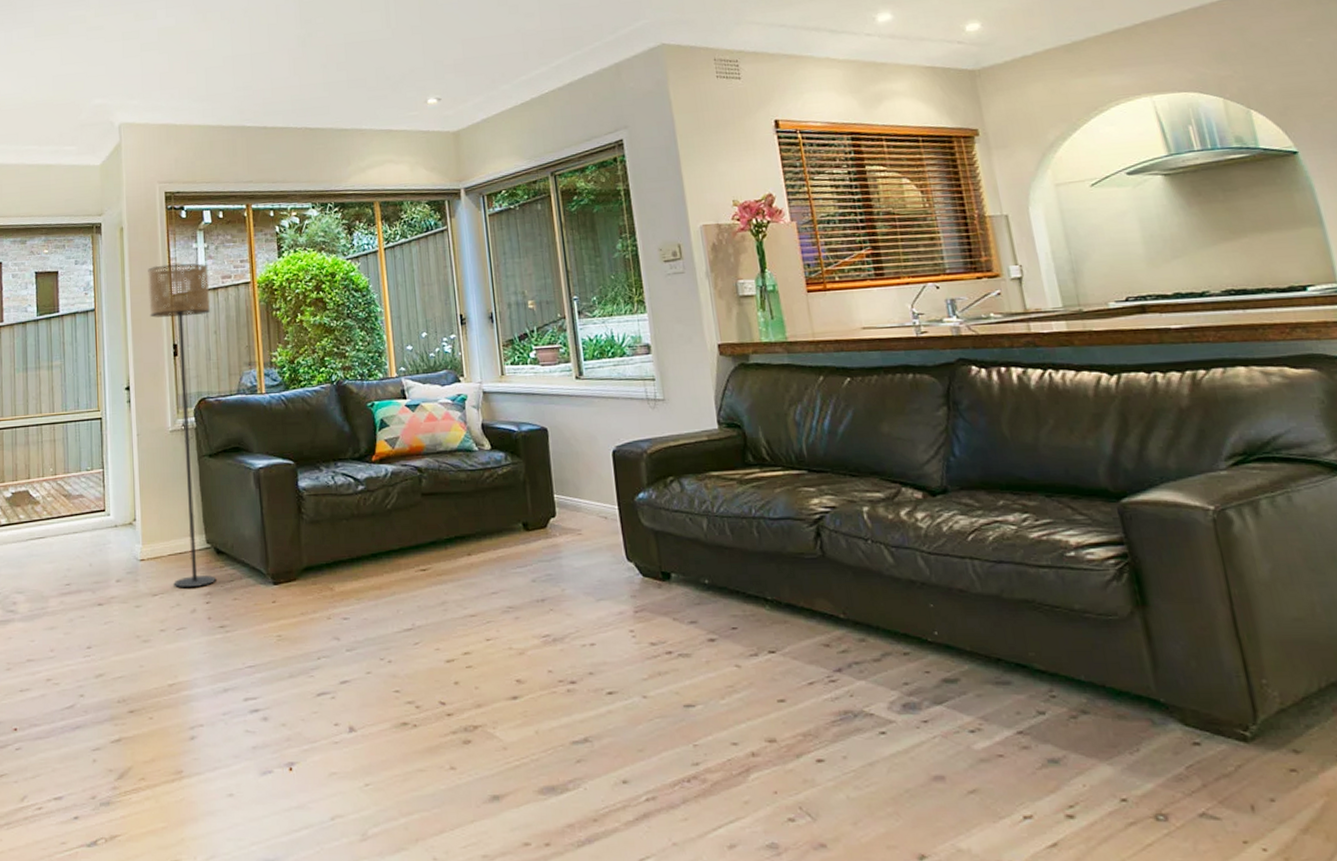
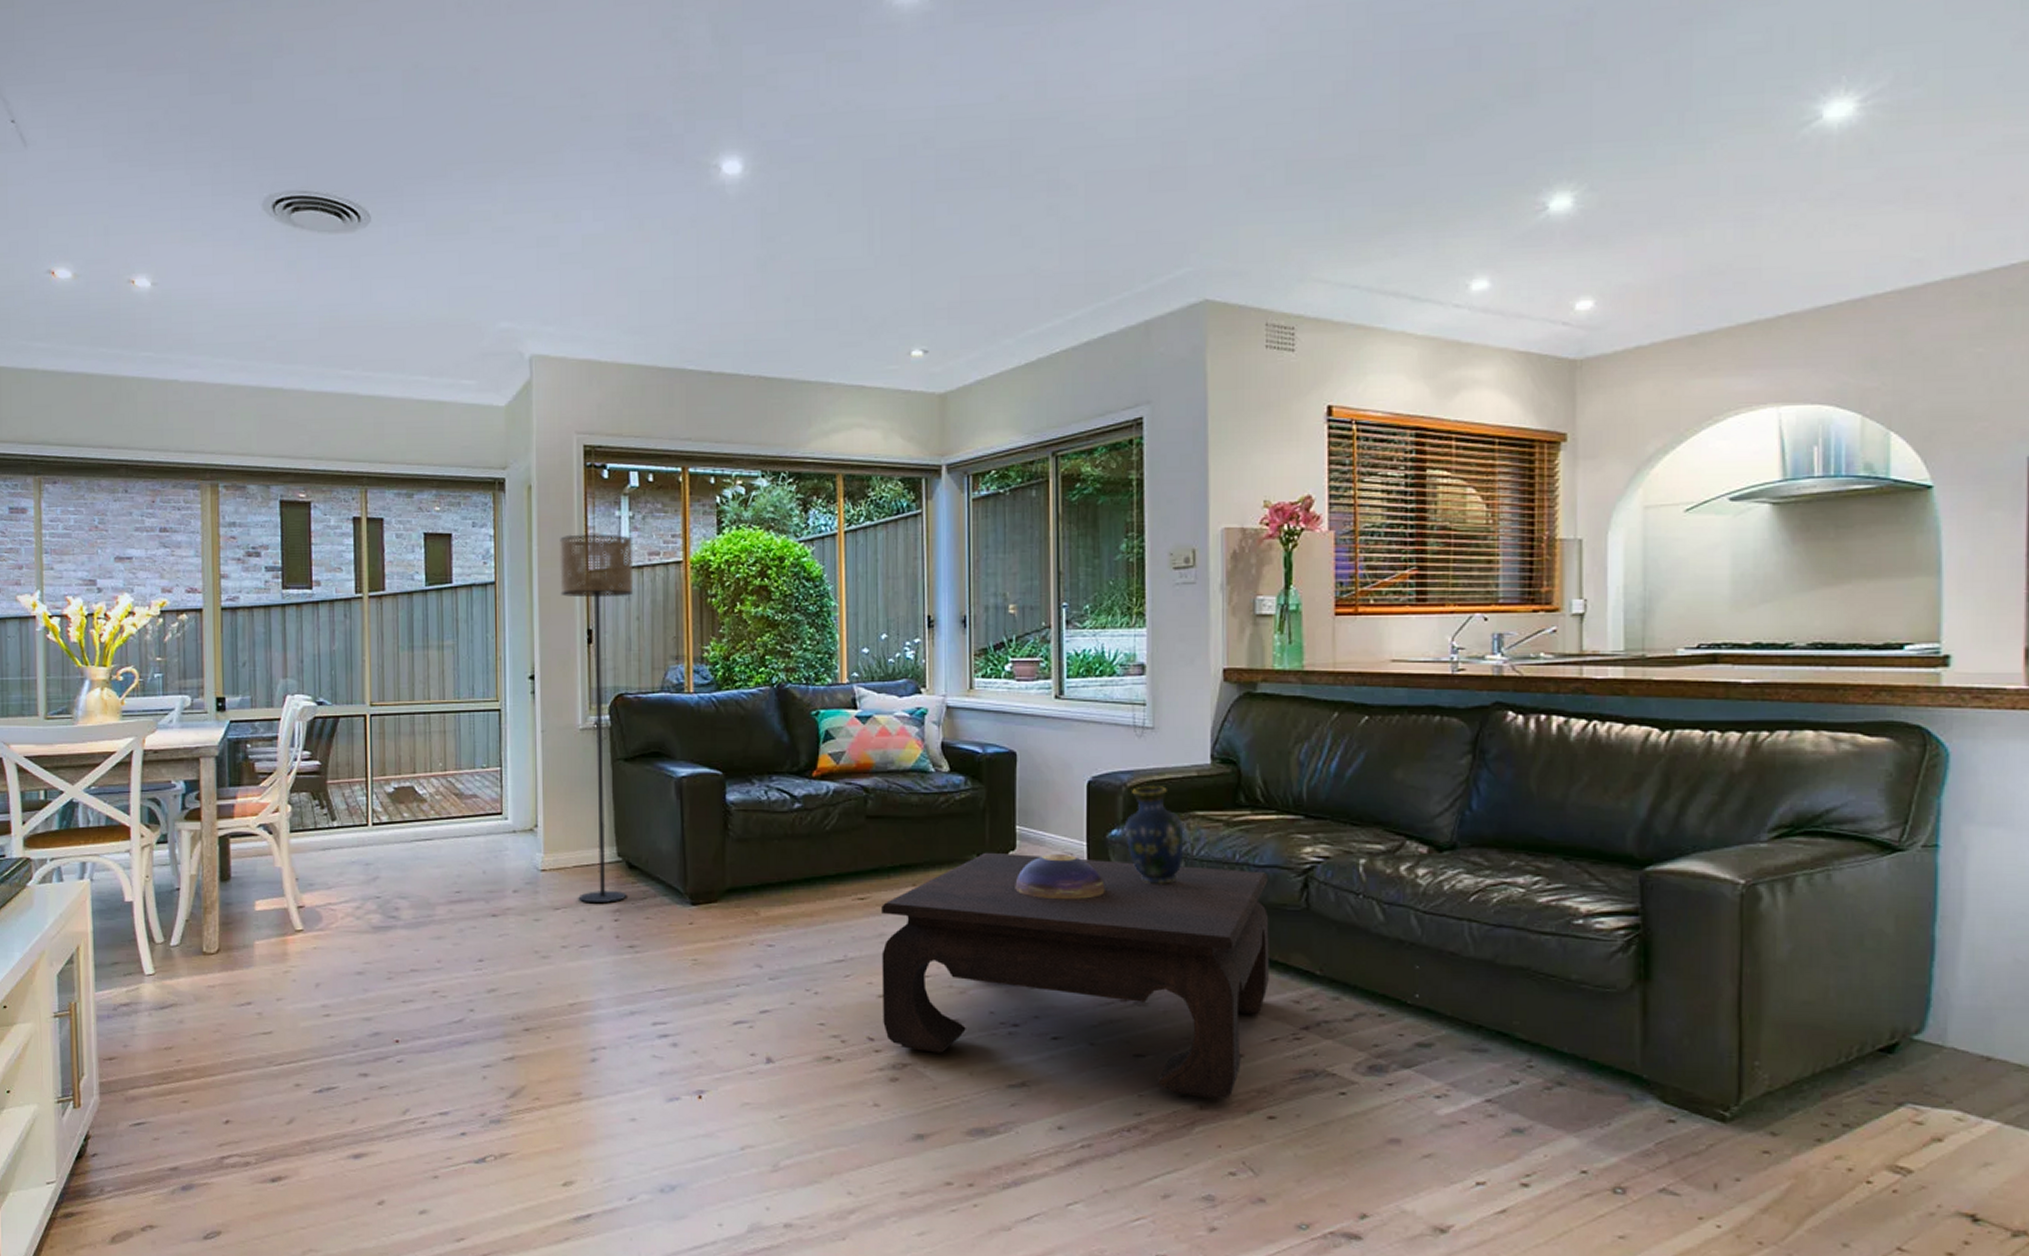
coffee table: none [442,520,799,745] -> present [881,852,1269,1099]
decorative bowl: none [558,517,640,561] -> present [1015,853,1105,900]
vase: none [650,450,705,541] -> present [1126,784,1184,884]

